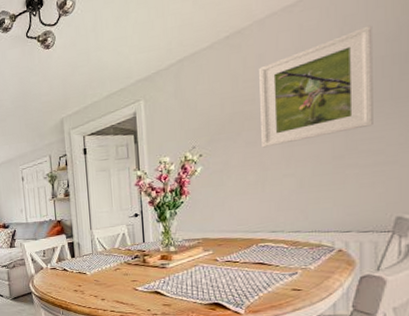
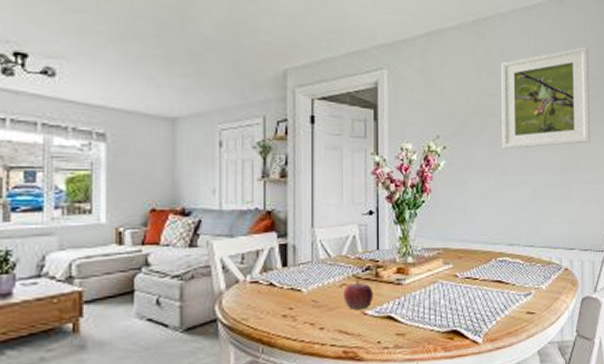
fruit: none [118,266,142,286] -> present [343,280,373,309]

